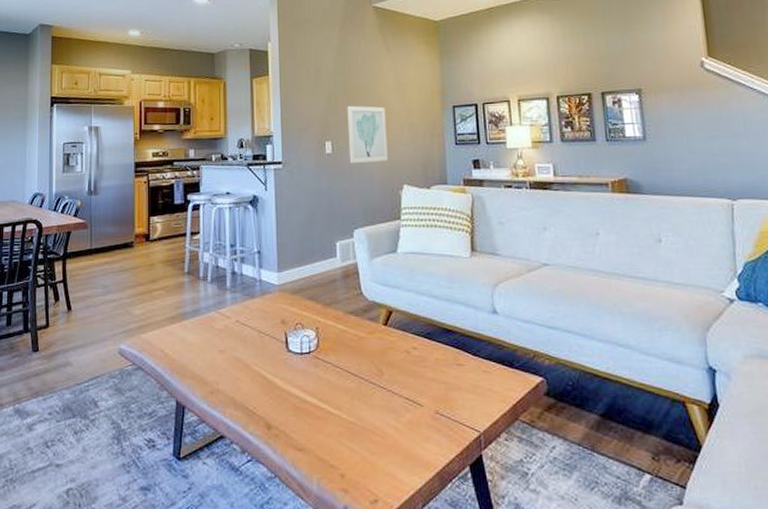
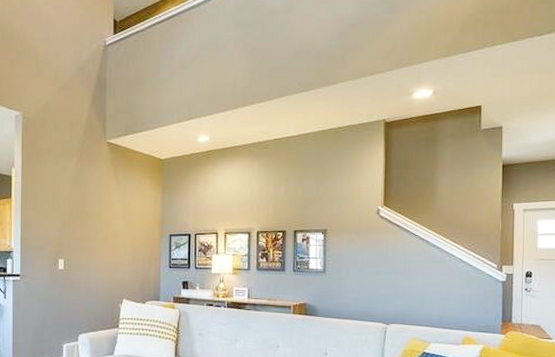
wall art: present [347,105,388,164] -> none [78,229,112,280]

